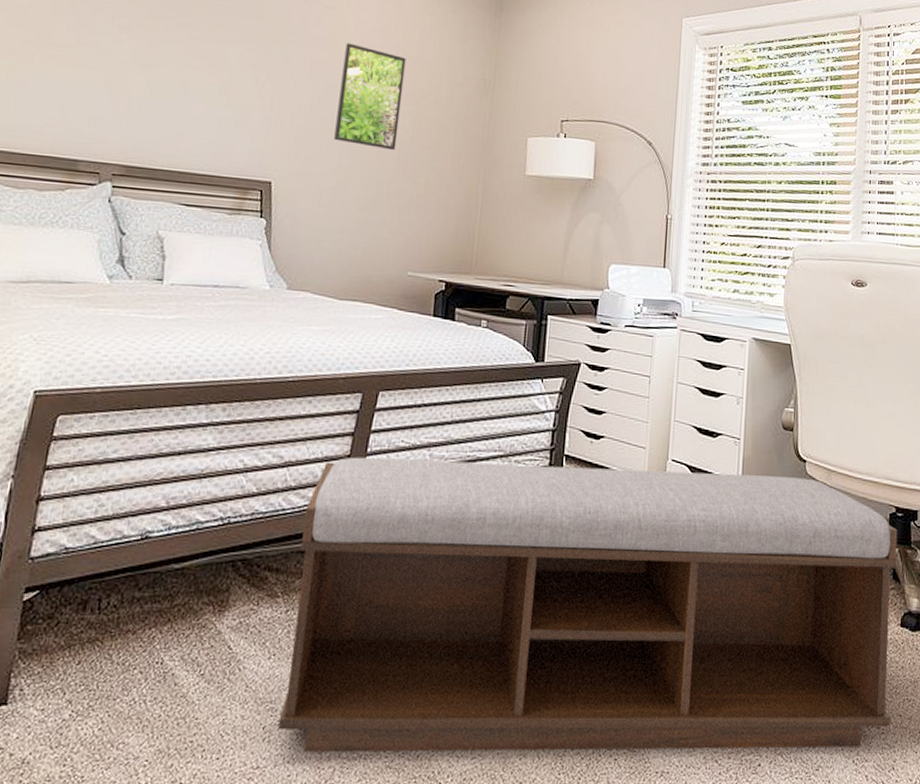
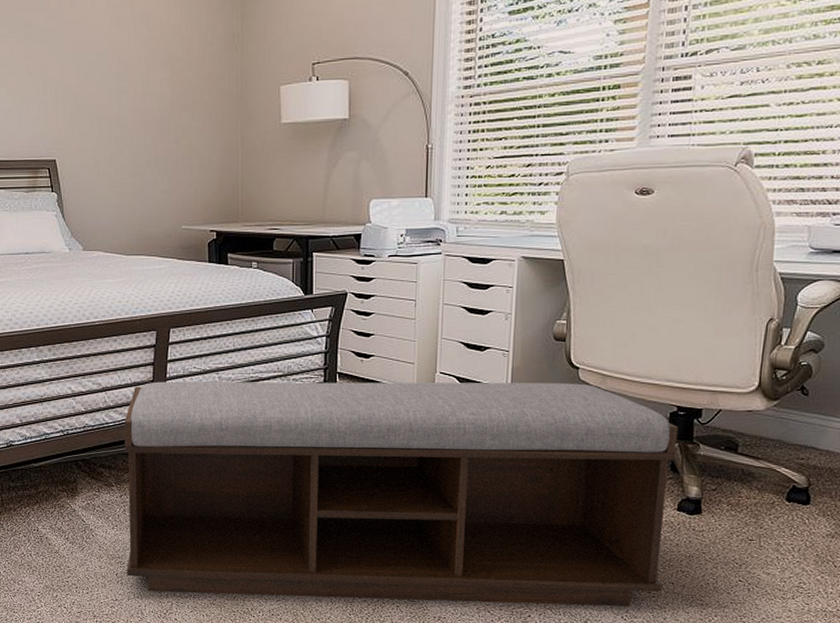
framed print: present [334,42,406,151] -> none [100,19,158,117]

